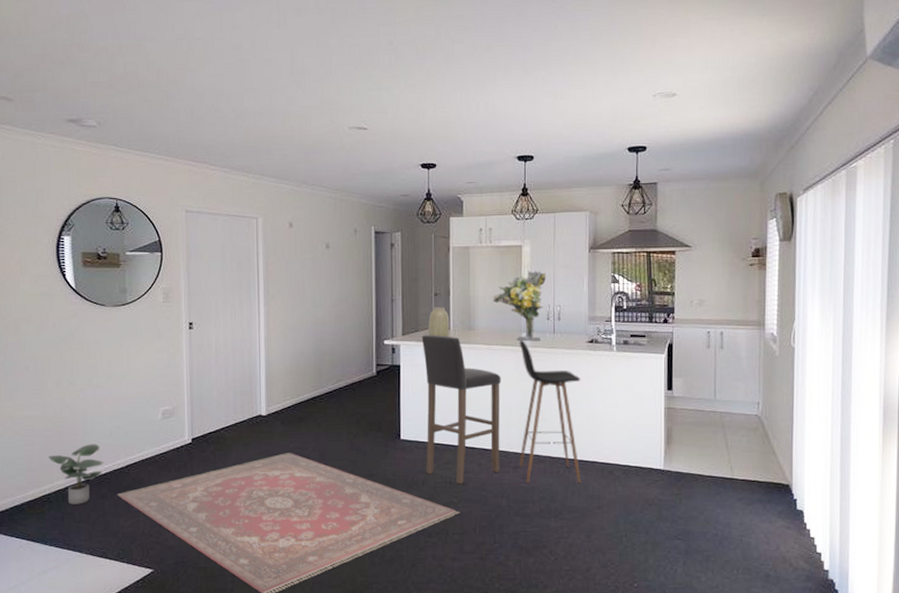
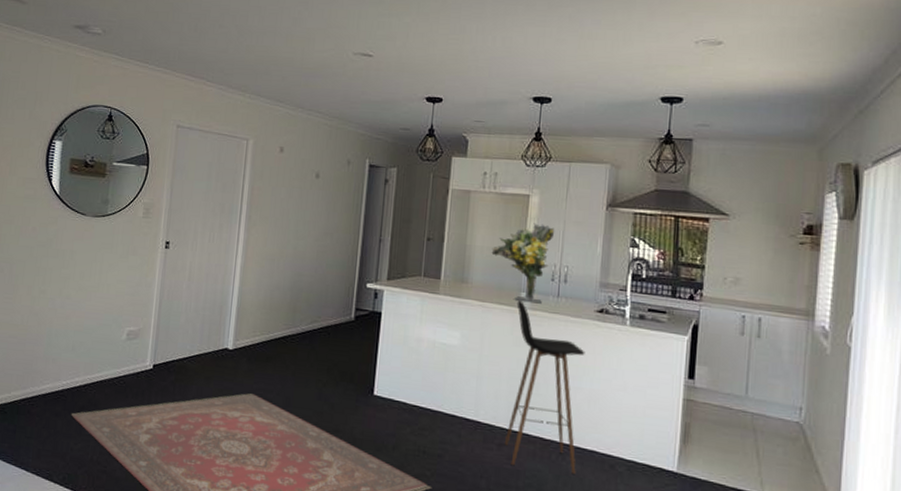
potted plant: present [48,444,104,505] -> none [9,357,63,420]
bar stool: present [421,335,501,485] -> none [398,282,493,456]
vase: present [428,307,450,337] -> none [416,253,441,287]

